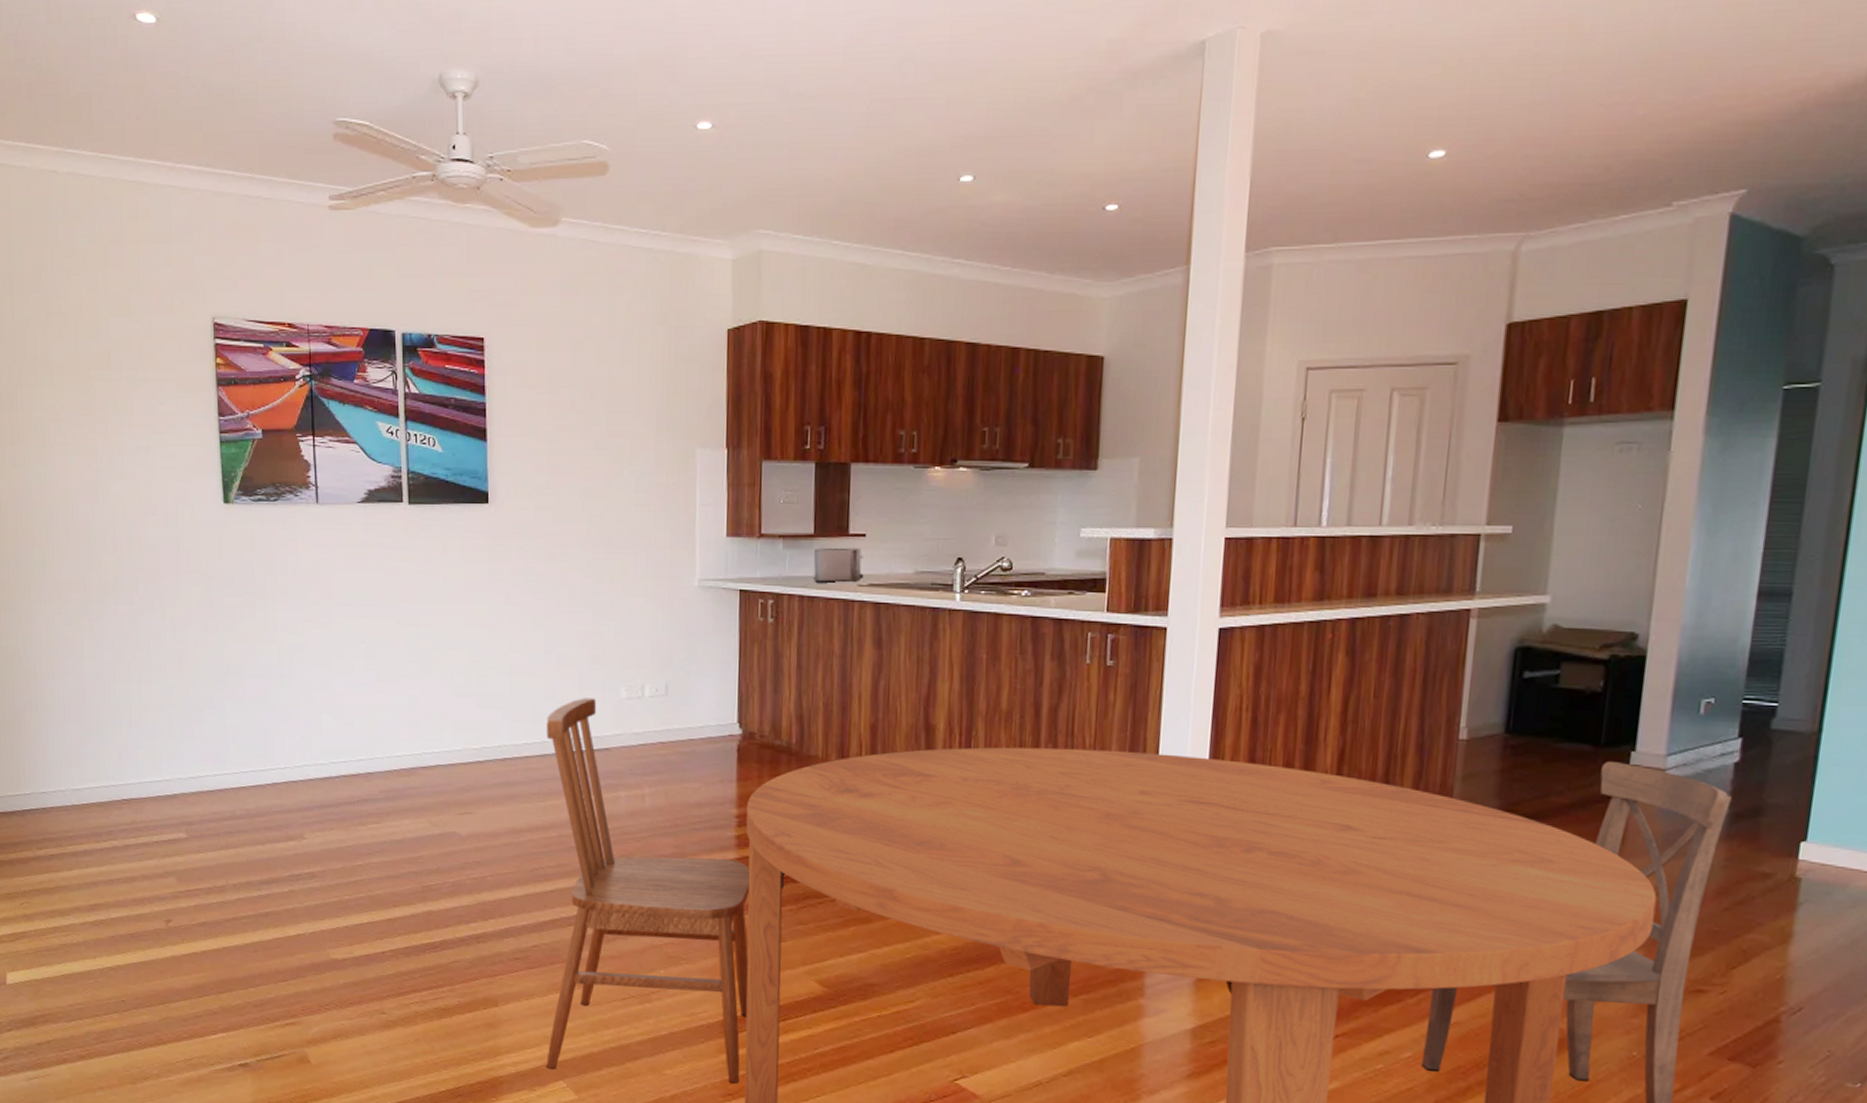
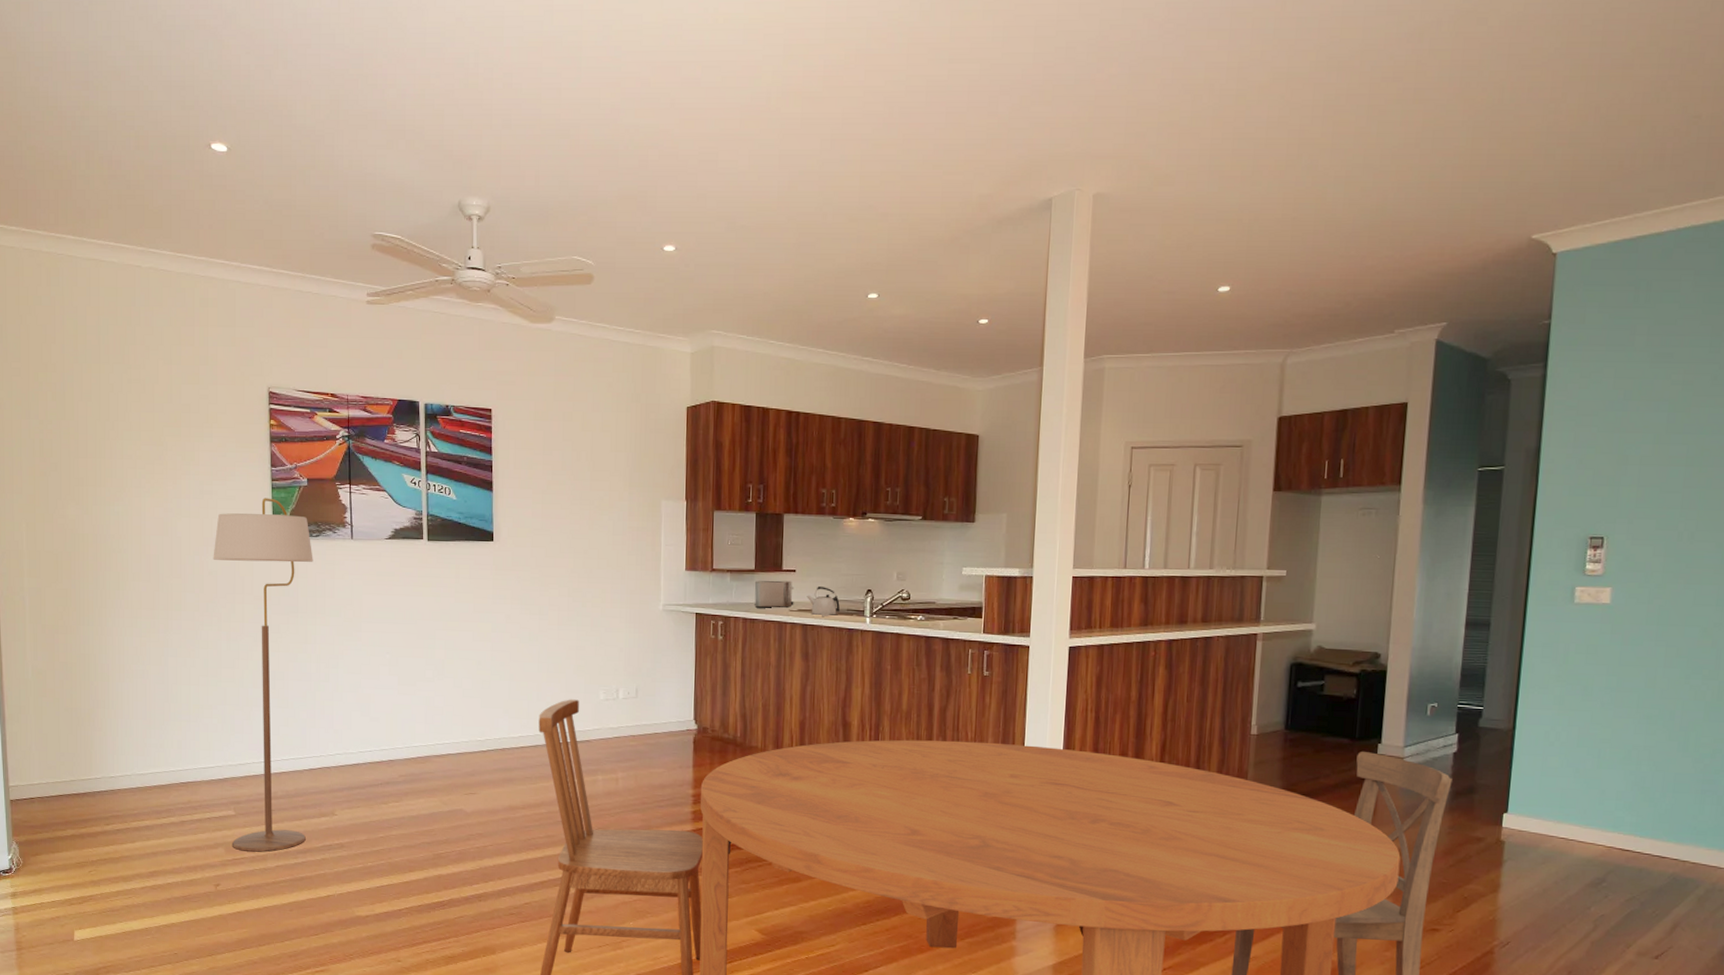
floor lamp: none [152,454,272,883] -> present [213,498,313,852]
kettle: none [880,555,922,592] -> present [807,586,840,616]

